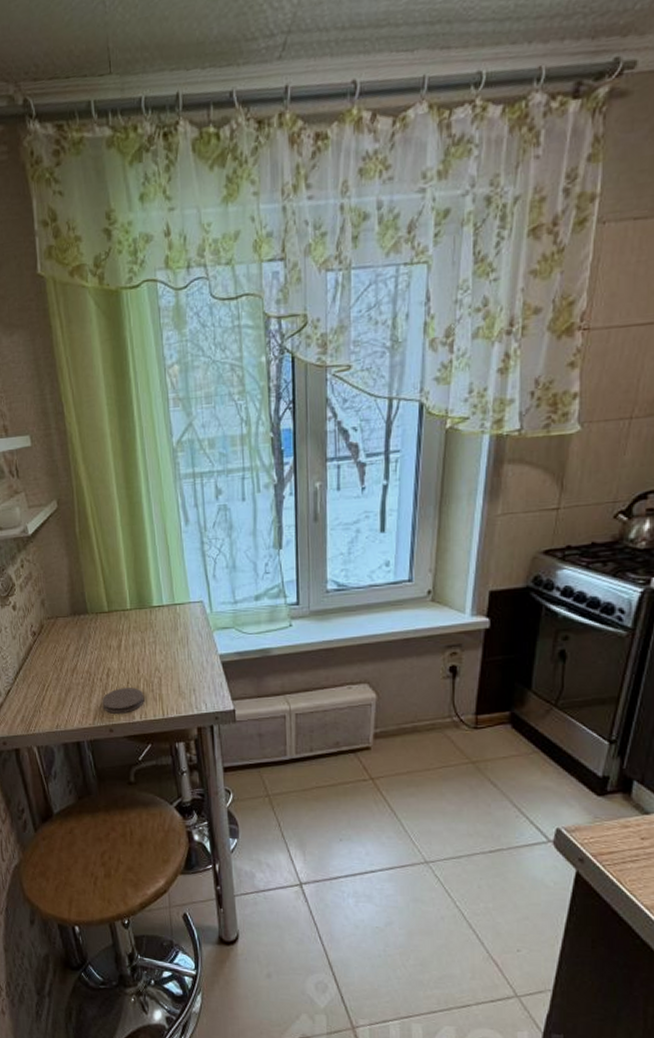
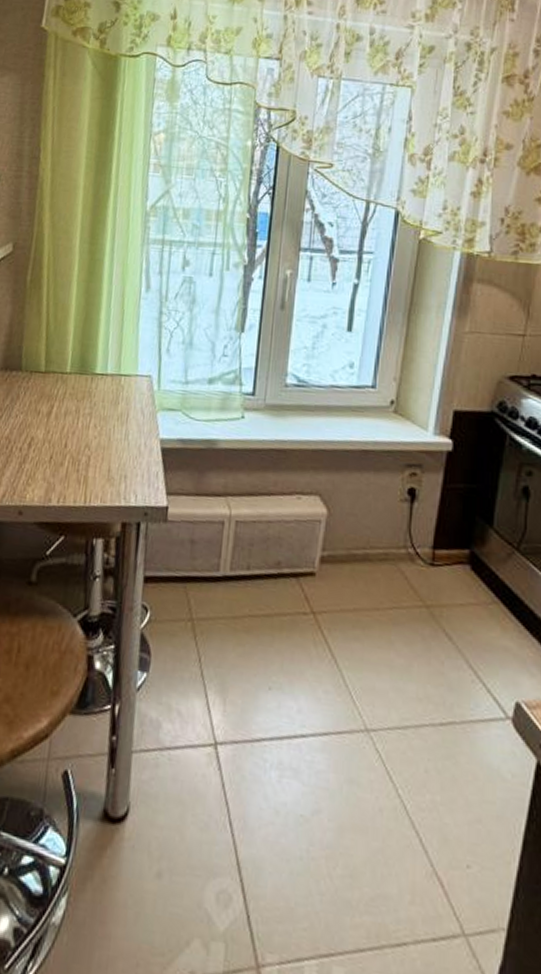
coaster: present [102,688,145,714] -> none [16,462,67,494]

